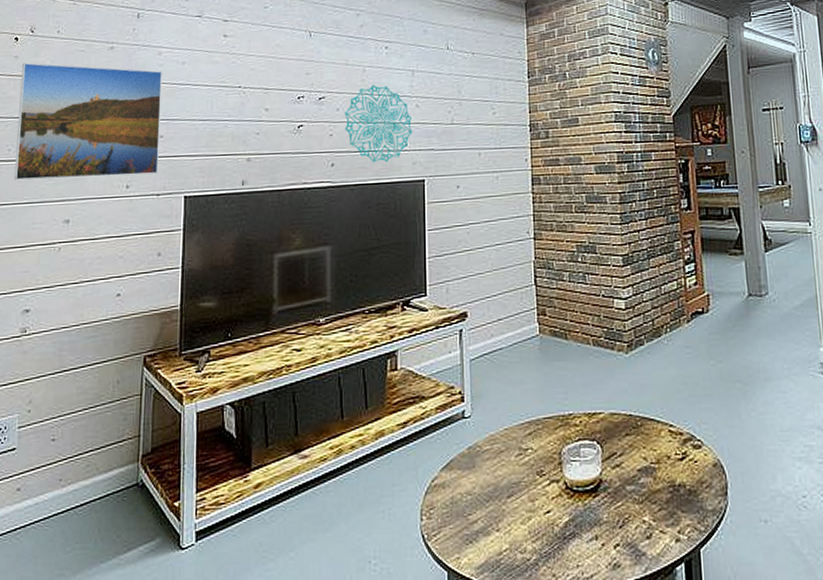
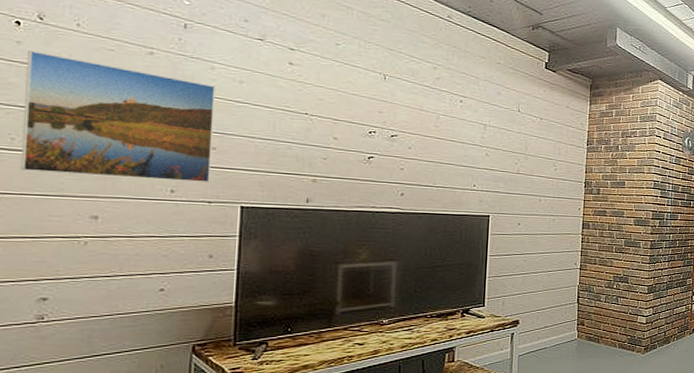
wall decoration: present [345,85,413,163] -> none [416,131,482,198]

